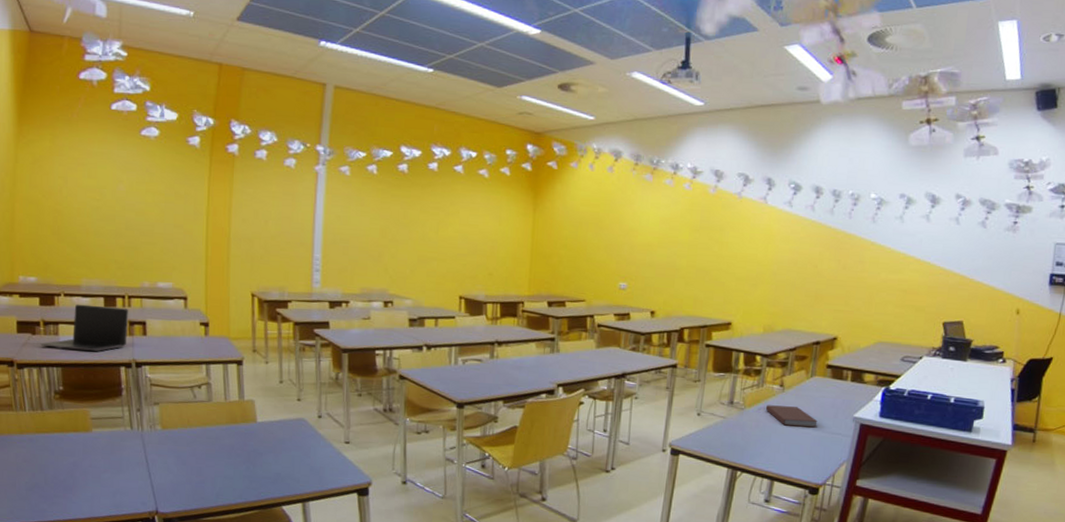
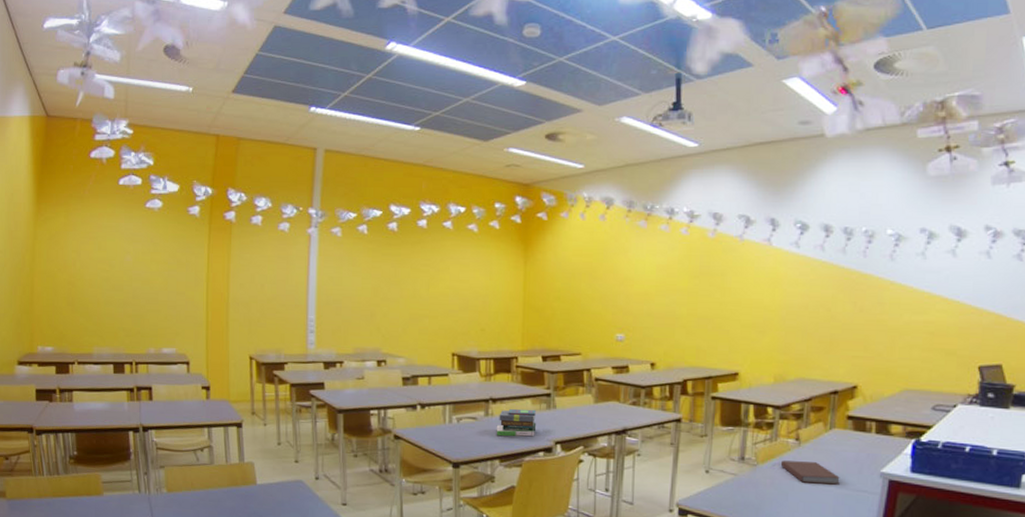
laptop computer: present [40,304,129,352] -> none [57,371,136,418]
books: none [500,351,540,379] -> present [496,408,537,437]

